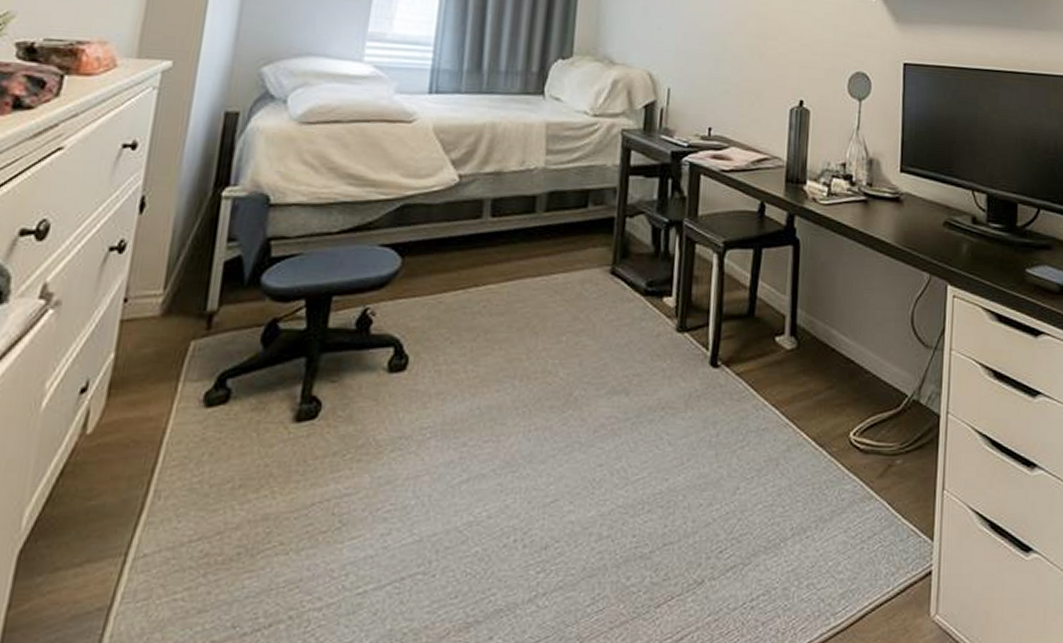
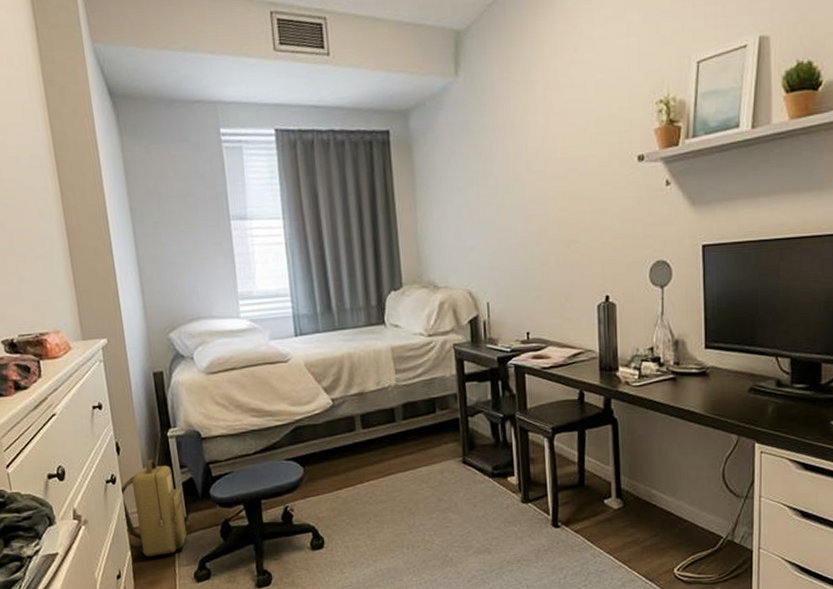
backpack: none [113,225,220,363] -> present [121,460,188,557]

